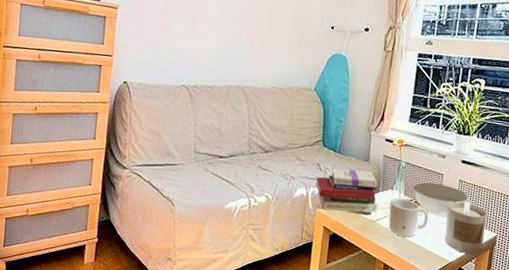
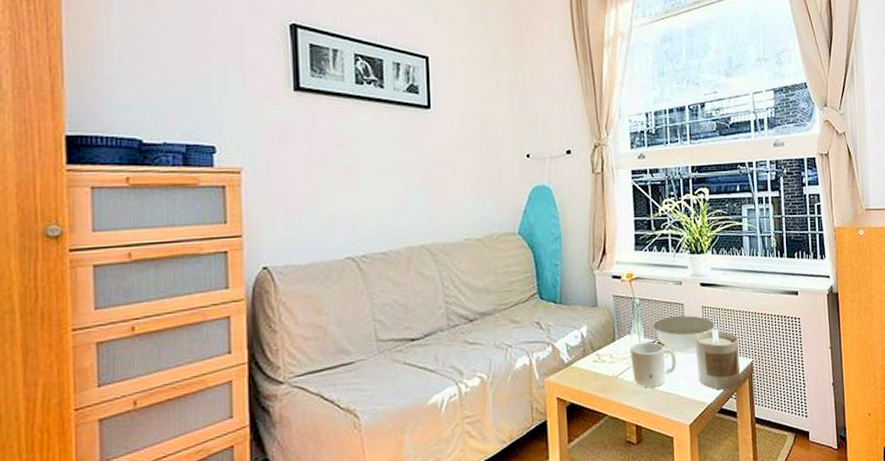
books: present [316,168,378,215] -> none [537,318,618,378]

